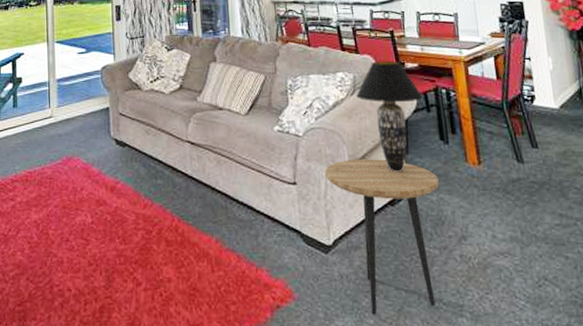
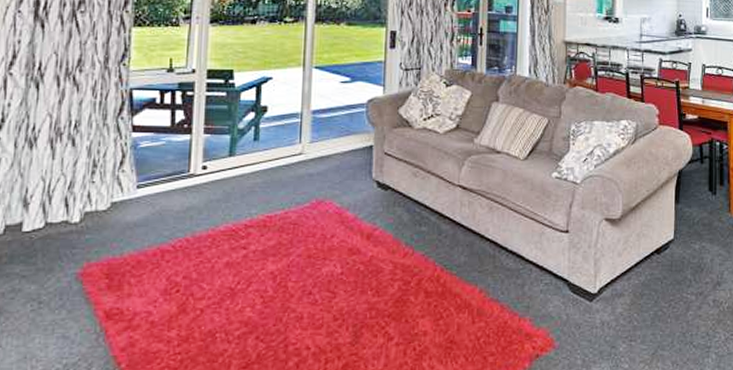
side table: present [325,159,439,315] -> none [598,208,703,360]
table lamp: present [356,60,424,172] -> none [637,111,699,221]

